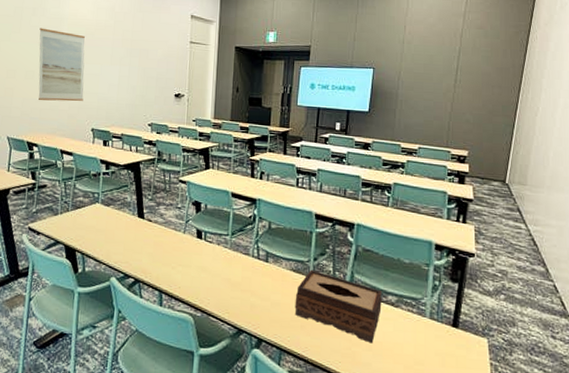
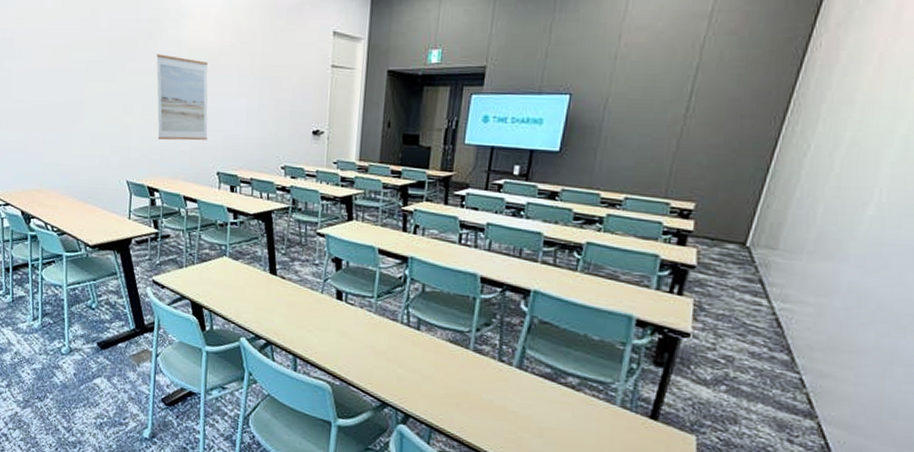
tissue box: present [294,269,382,344] -> none [449,341,560,430]

